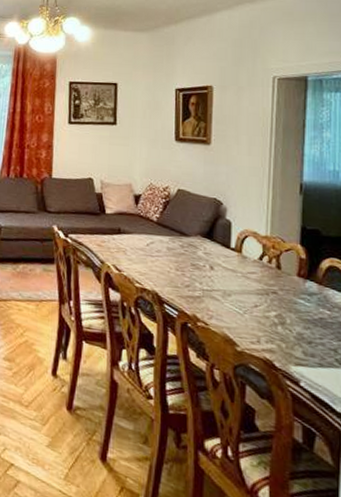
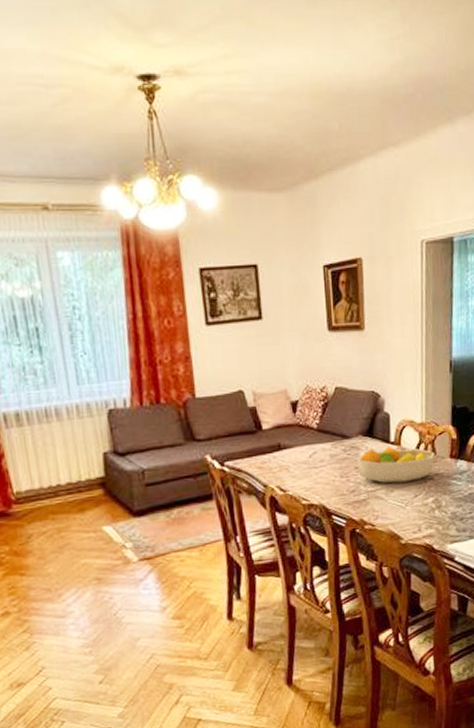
fruit bowl: none [193,250,280,291] -> present [356,446,435,483]

